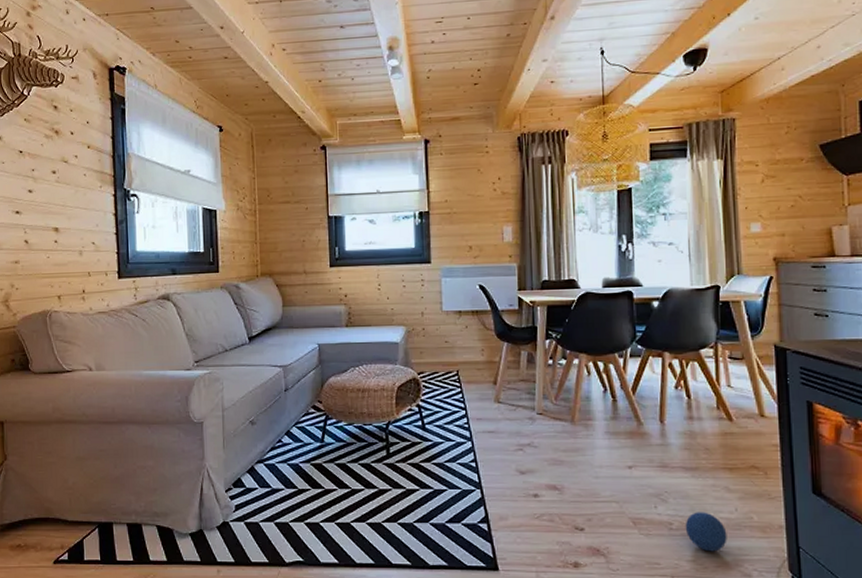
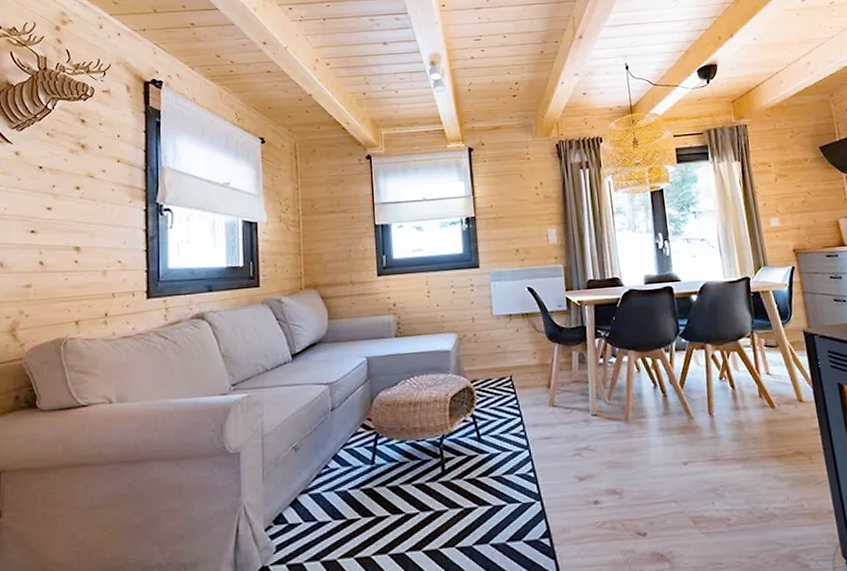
ball: present [685,512,727,552] -> none [742,503,783,545]

